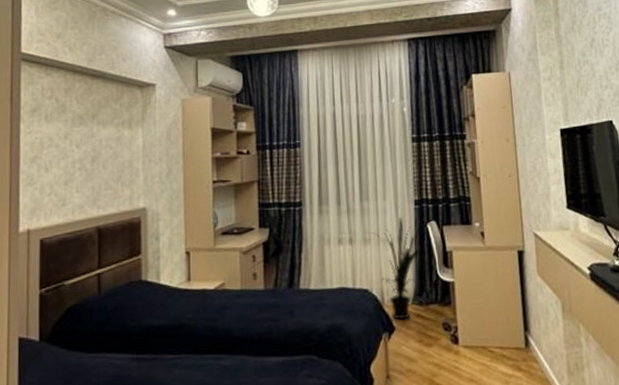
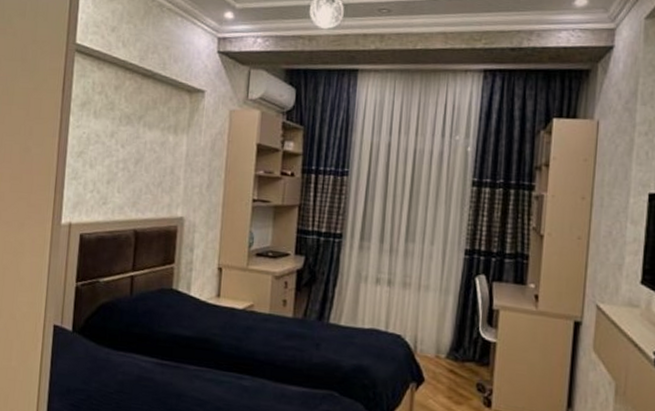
house plant: present [371,217,422,320] -> none [412,265,465,373]

